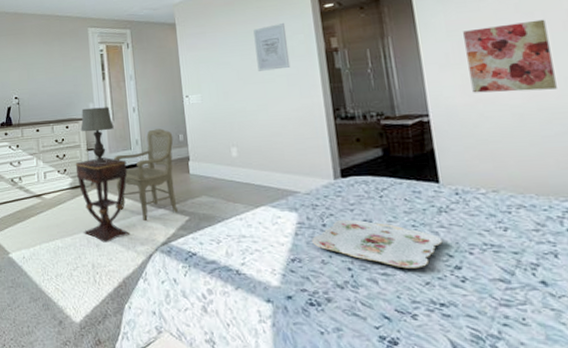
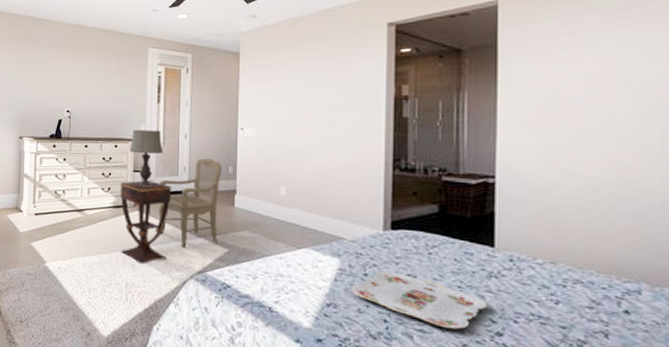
wall art: present [253,22,291,71] -> none [320,63,356,112]
wall art: present [463,19,557,93] -> none [547,89,642,165]

